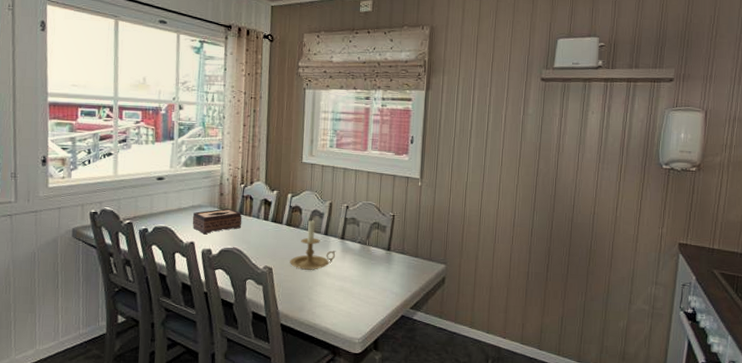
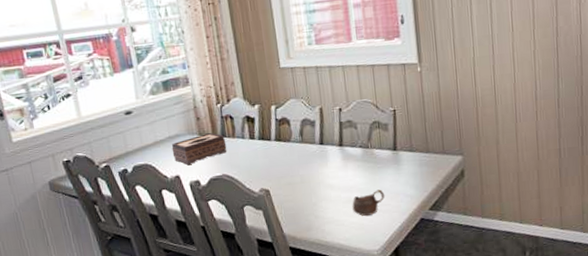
candle holder: present [290,219,336,270] -> none [287,129,337,186]
cup: none [343,283,373,306] -> present [352,189,384,217]

